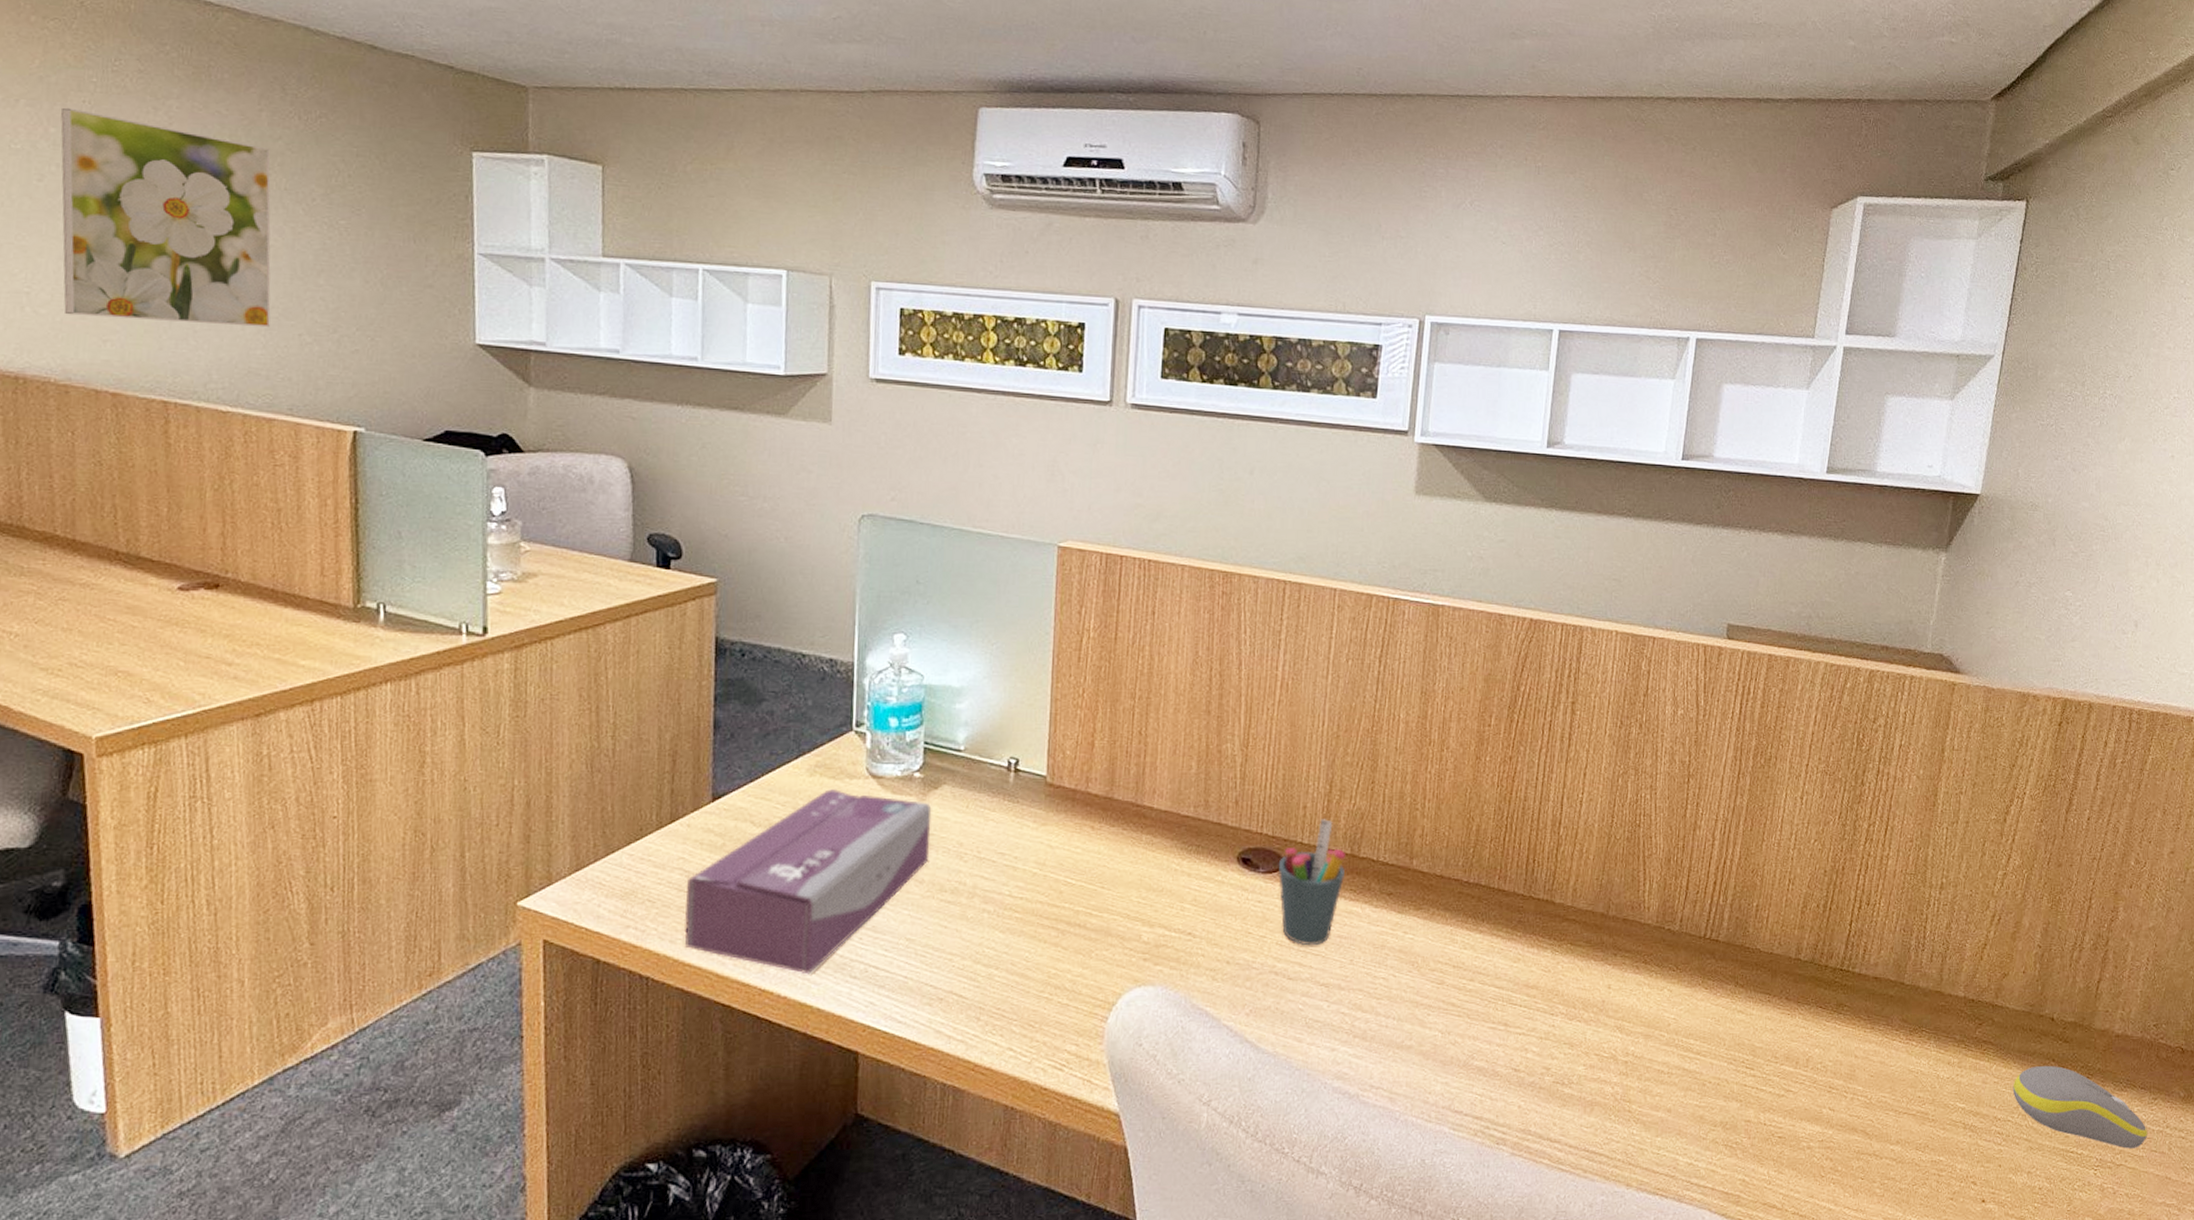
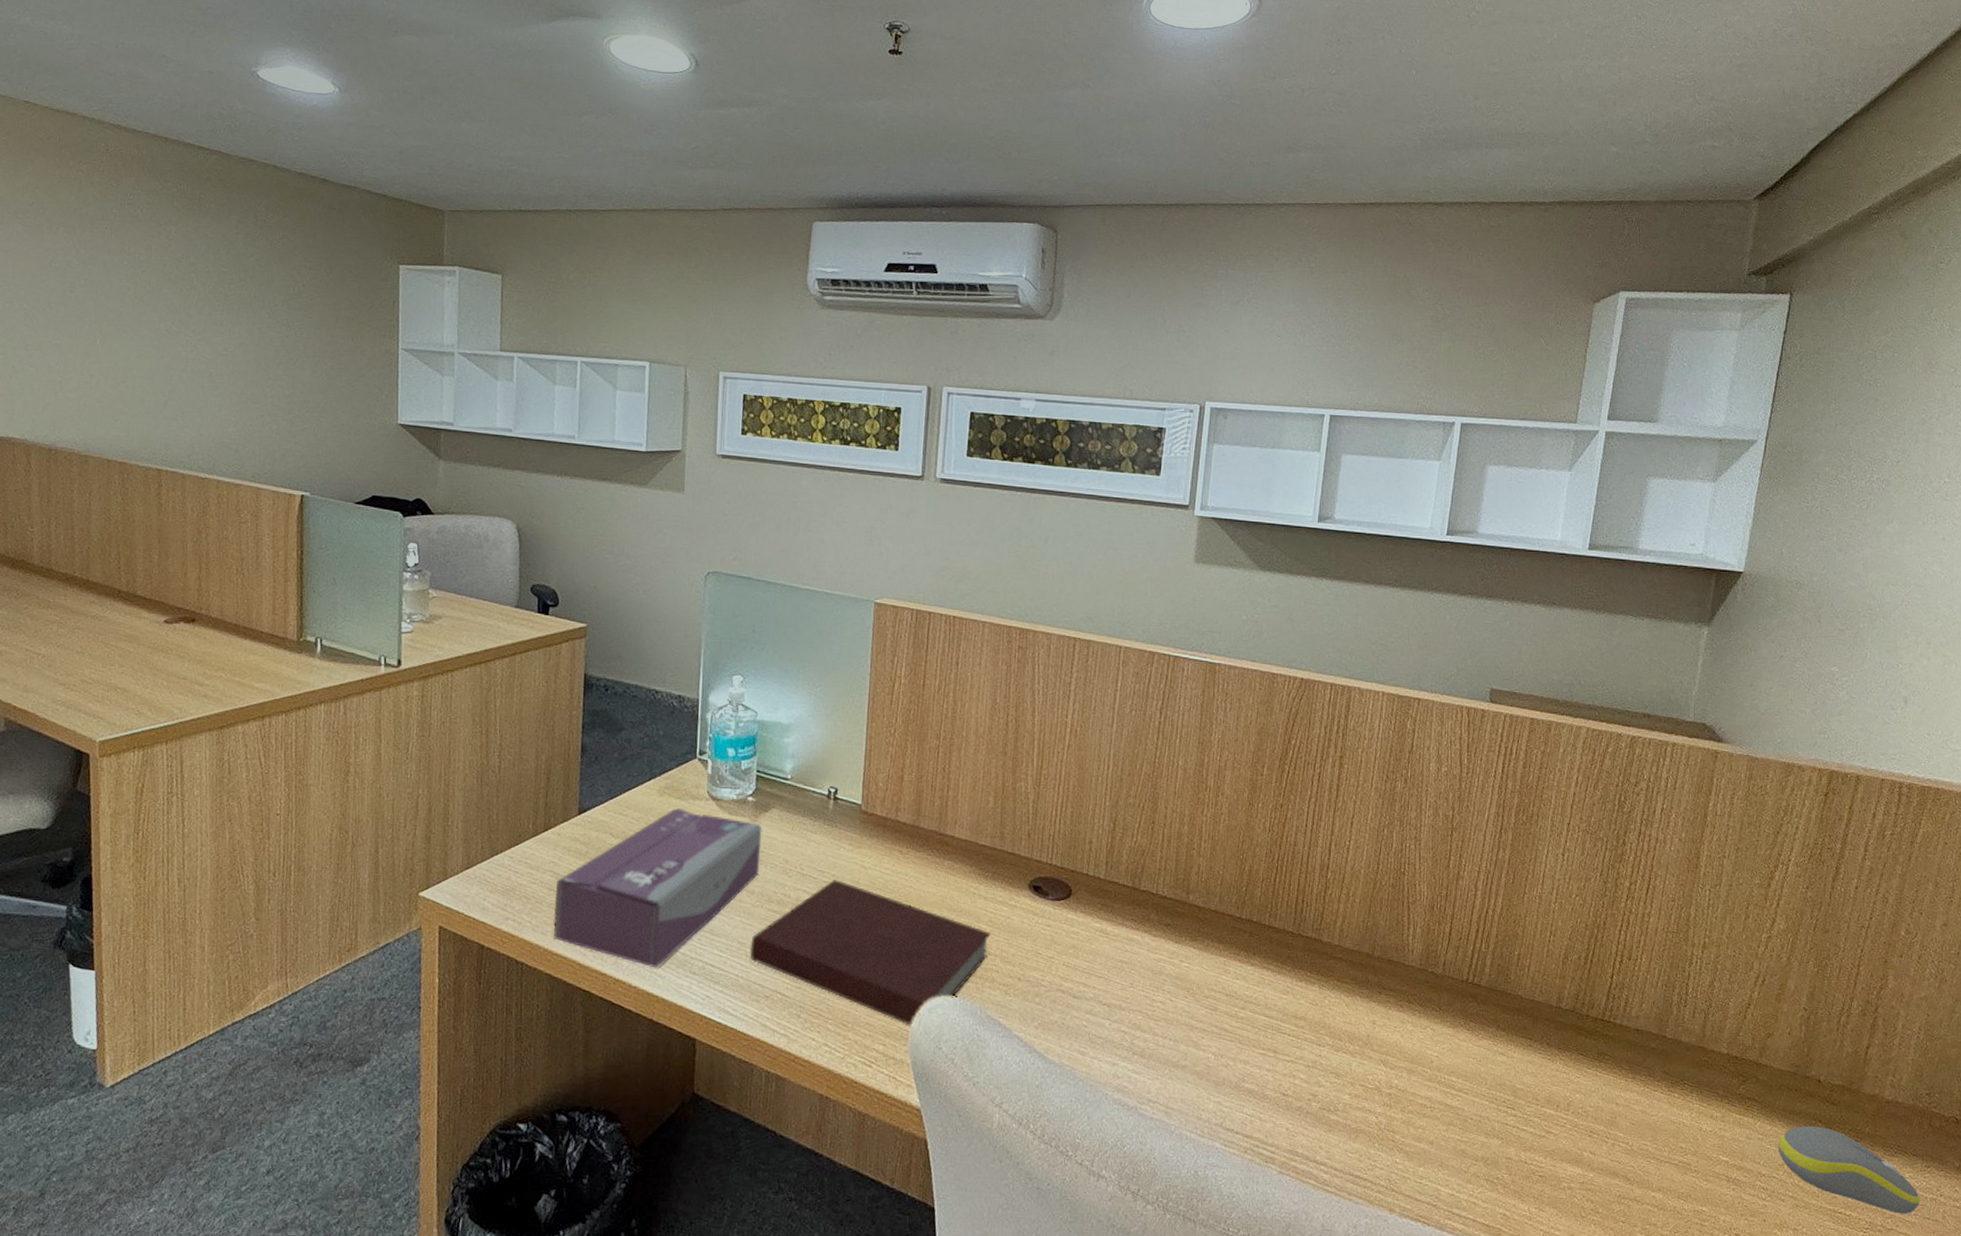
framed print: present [61,107,271,328] -> none [86,233,244,410]
notebook: none [920,862,1196,1022] -> present [750,880,991,1026]
pen holder: present [1278,819,1345,945] -> none [1066,854,1127,968]

